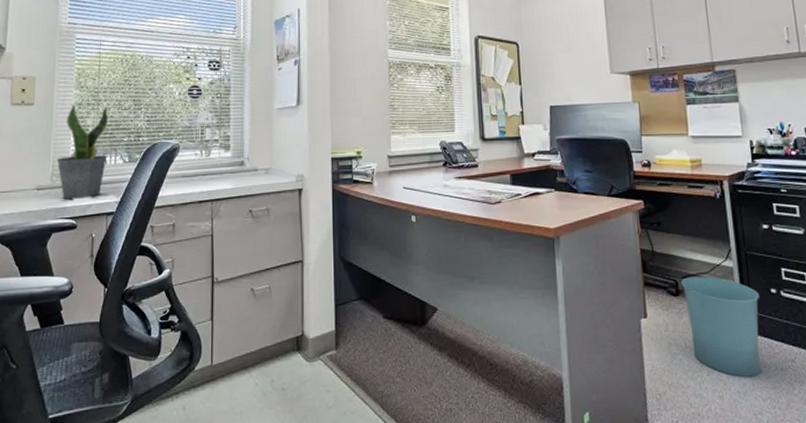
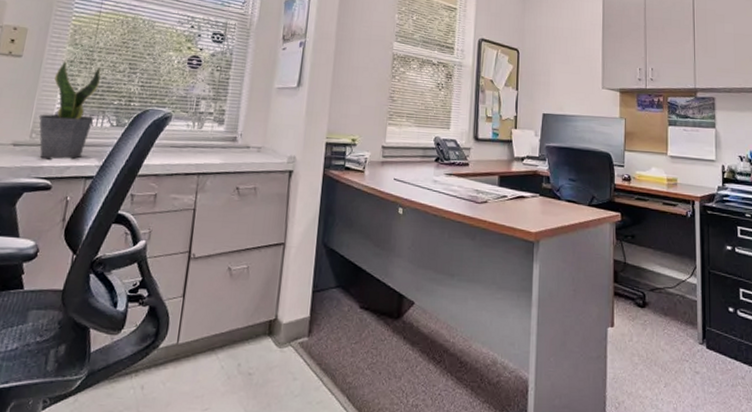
waste bin: present [681,277,762,377] -> none [649,290,719,391]

